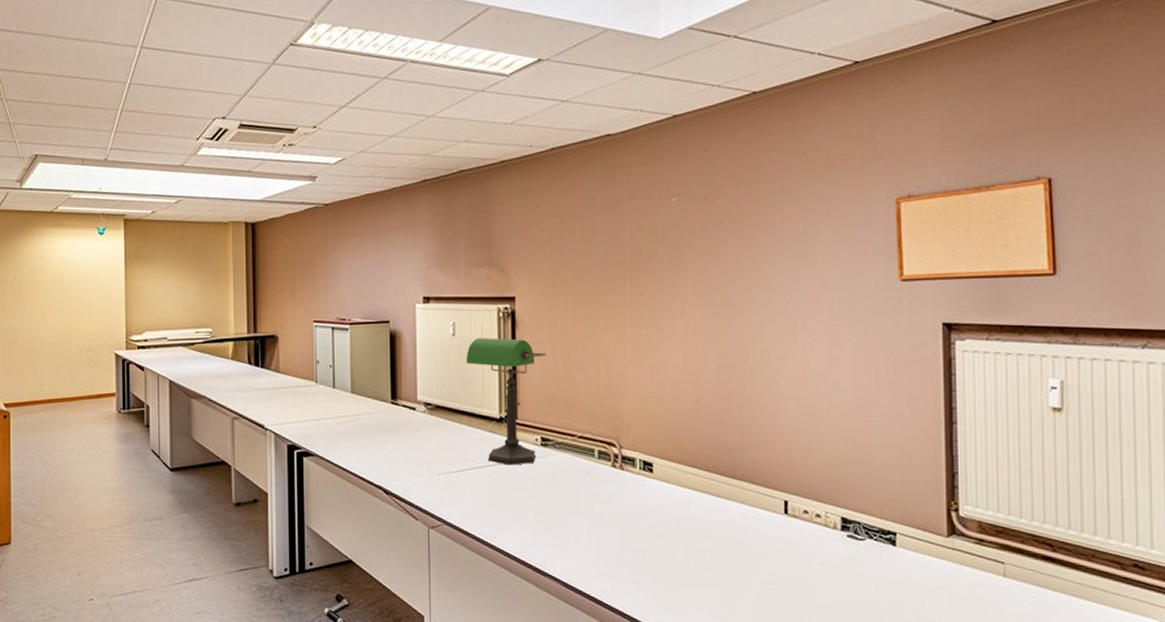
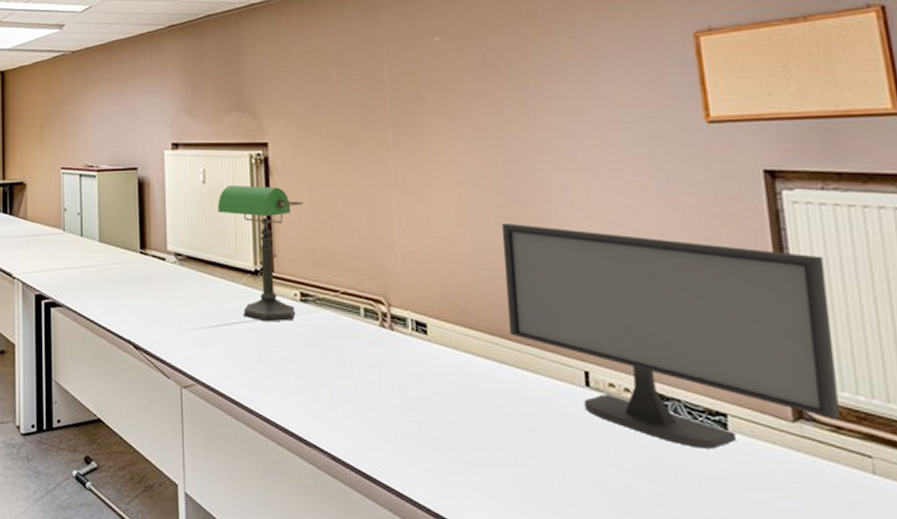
computer monitor: none [722,372,984,562] -> present [501,224,840,449]

